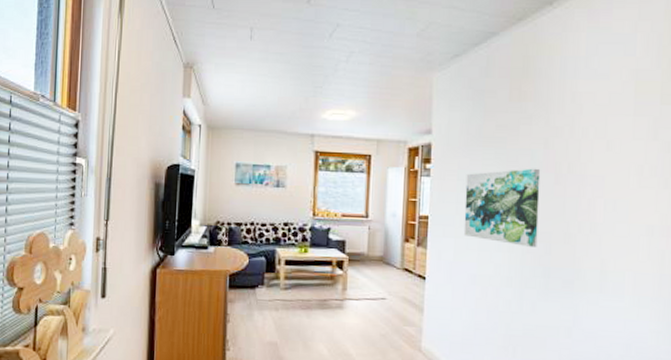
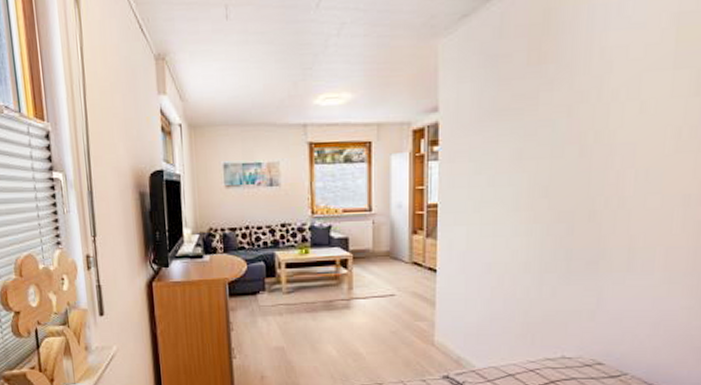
wall art: present [463,168,541,247] -> none [476,140,563,229]

